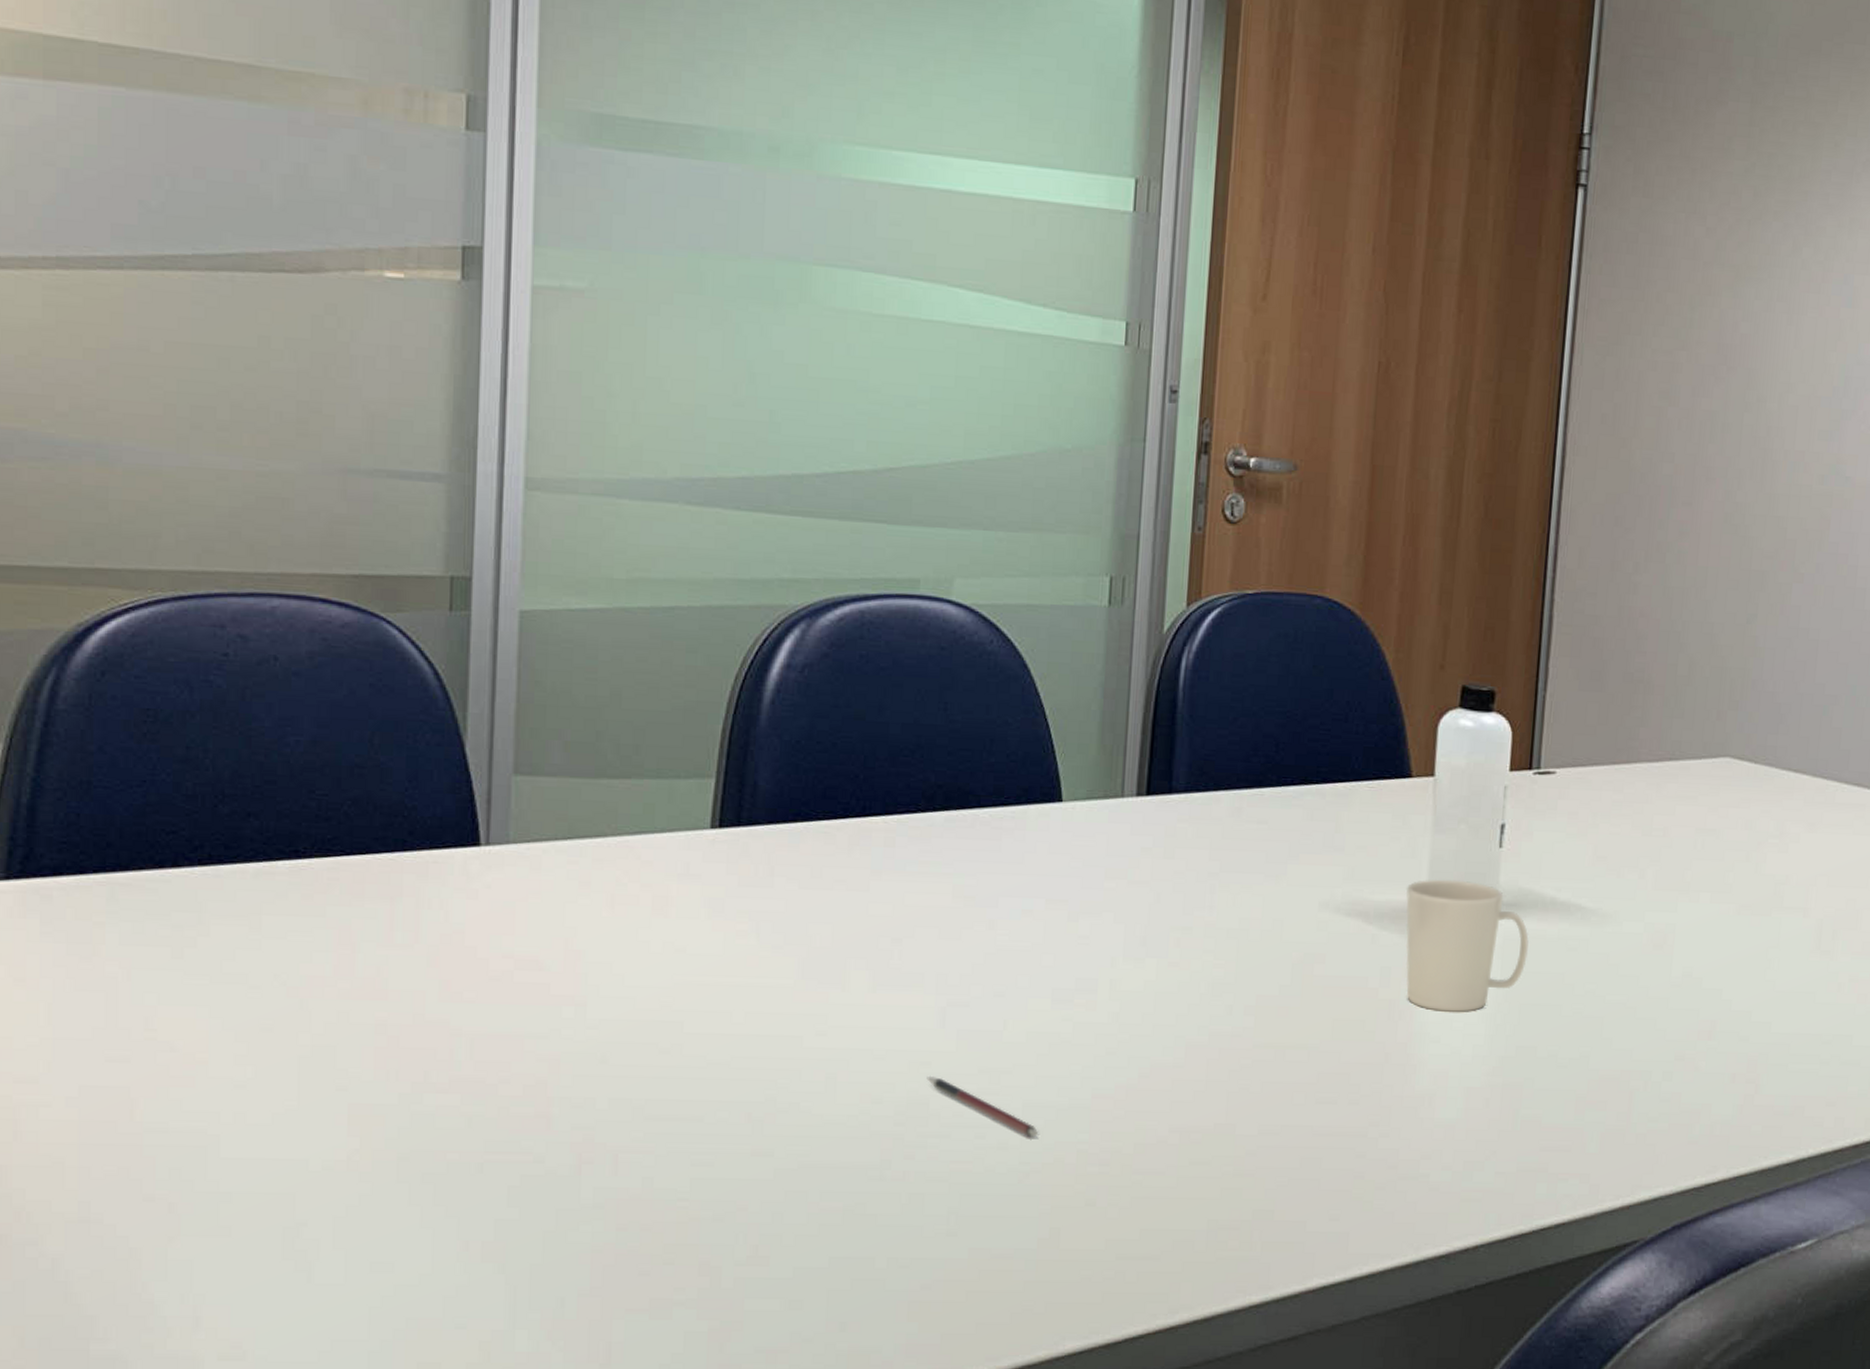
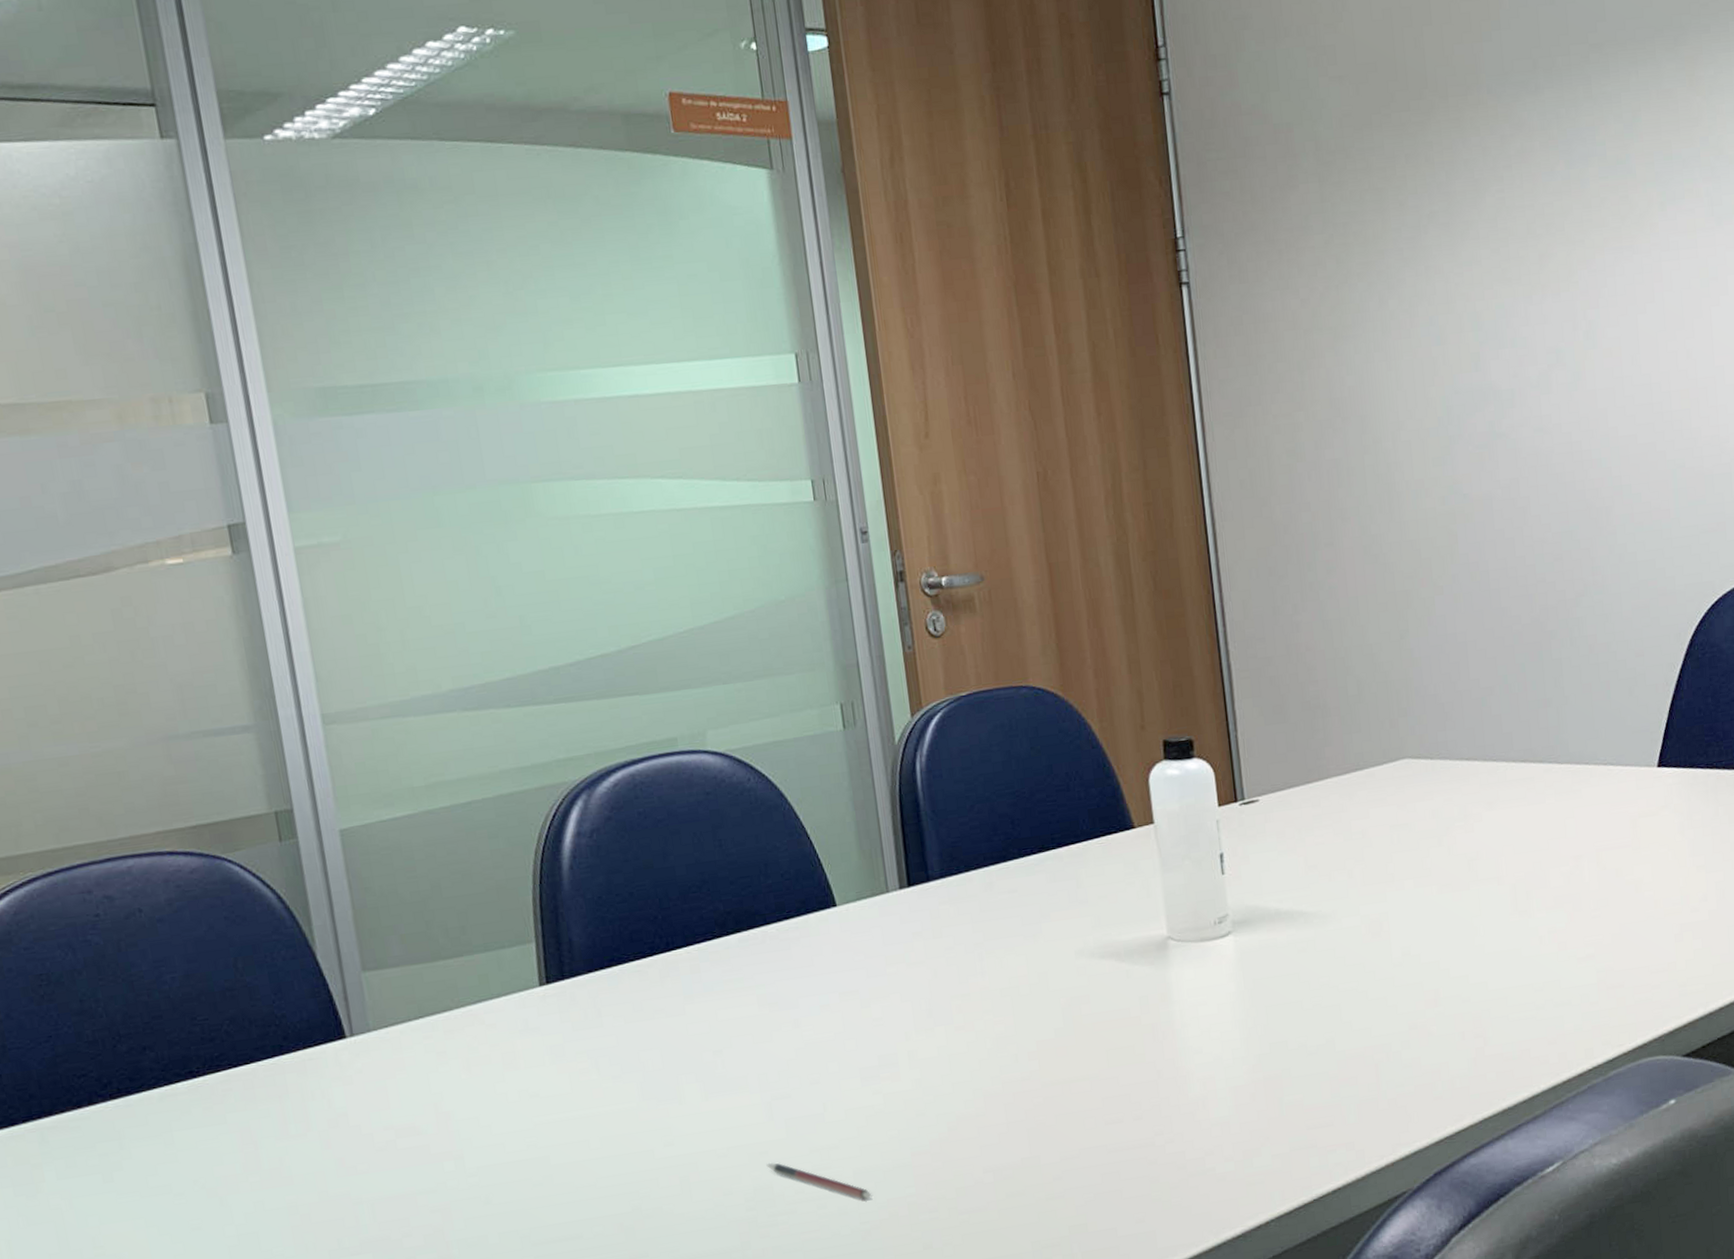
mug: present [1405,879,1529,1013] -> none [1147,908,1265,1027]

